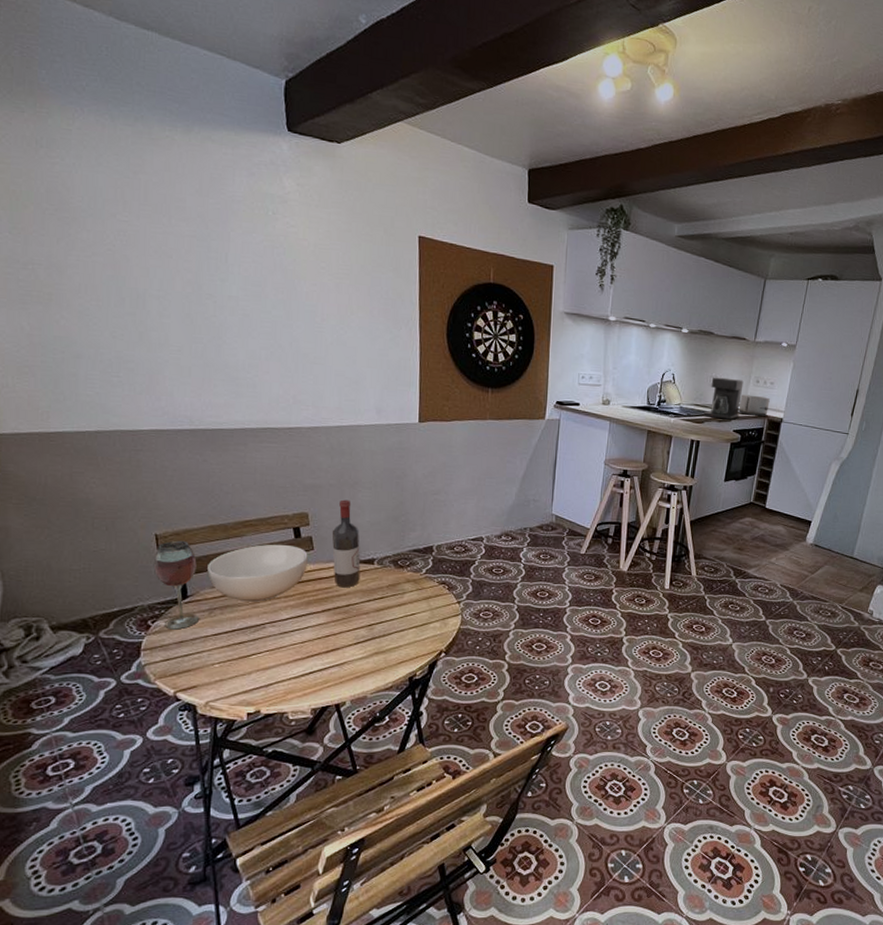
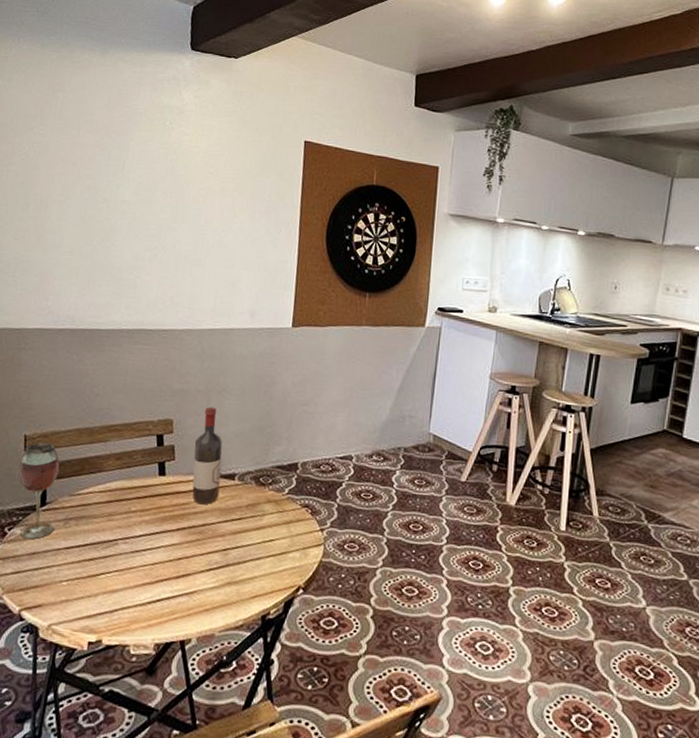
bowl: present [206,544,308,602] -> none [68,451,169,514]
coffee maker: present [703,377,744,420] -> none [604,283,651,332]
toaster: present [738,394,770,416] -> none [646,303,683,329]

